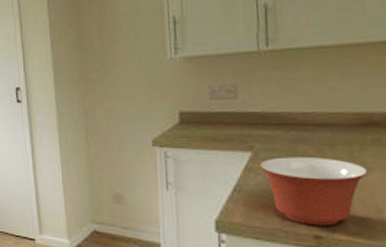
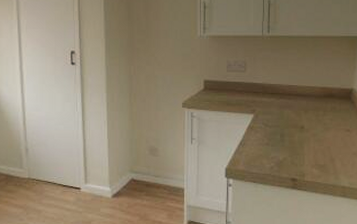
mixing bowl: present [260,156,368,226] -> none [259,119,327,171]

